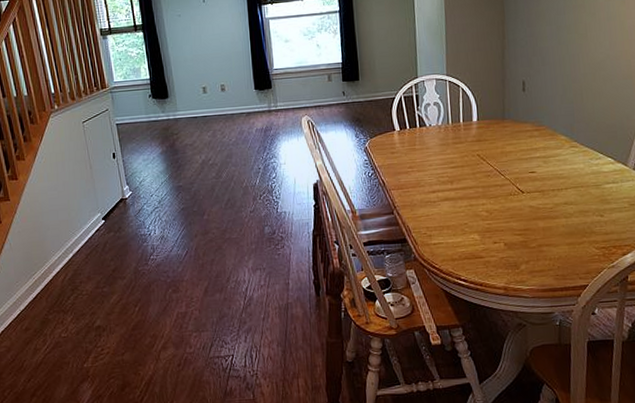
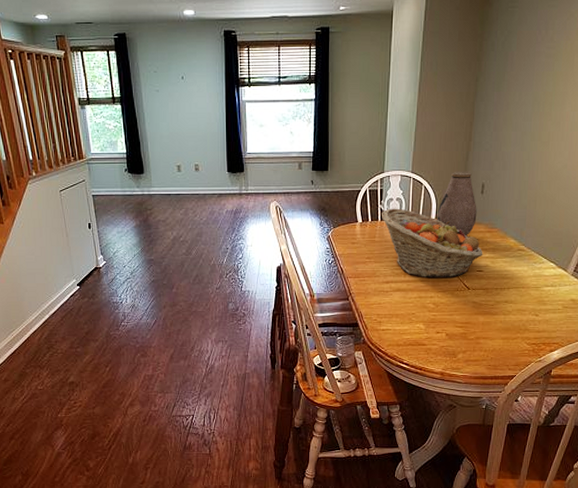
fruit basket: none [419,113,534,184] -> present [381,208,483,278]
vase: none [478,70,522,137] -> present [437,172,477,237]

